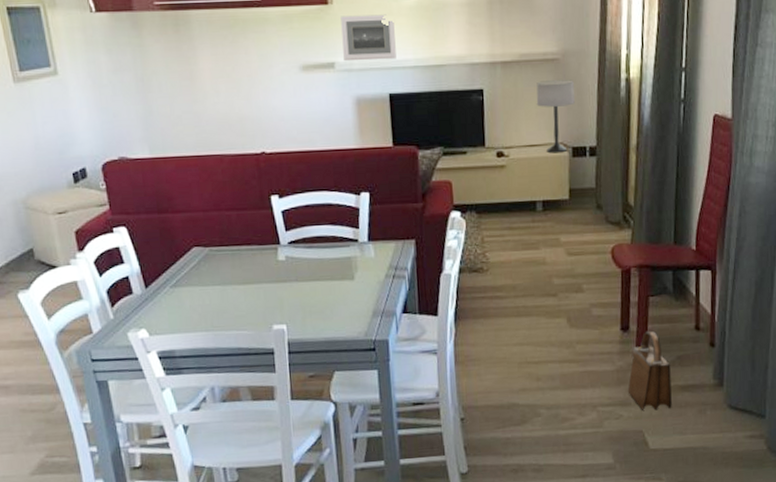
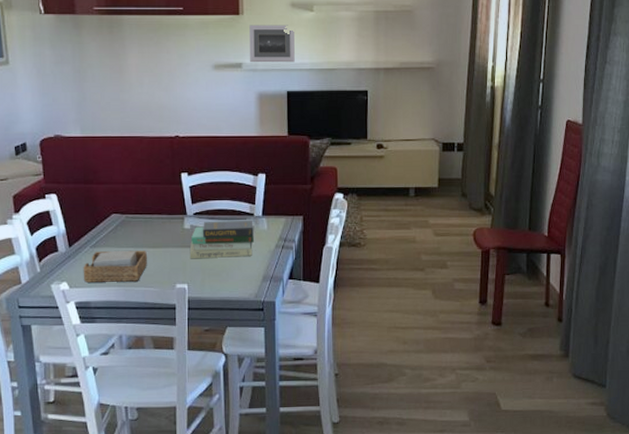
napkin holder: none [163,288,238,328] -> present [83,250,147,283]
books: none [286,247,362,296] -> present [189,220,256,259]
table lamp: present [536,79,575,153] -> none [413,84,446,147]
handbag: present [628,331,672,411] -> none [484,306,522,376]

